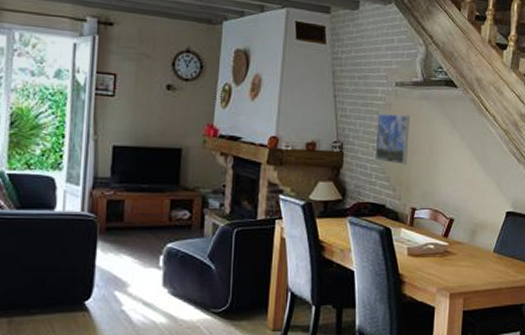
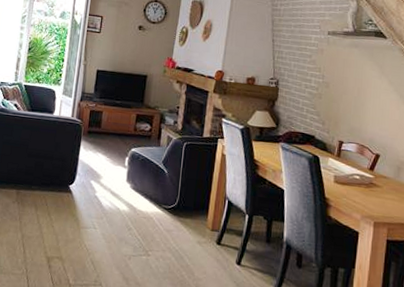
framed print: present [375,113,410,165] -> none [306,57,340,103]

